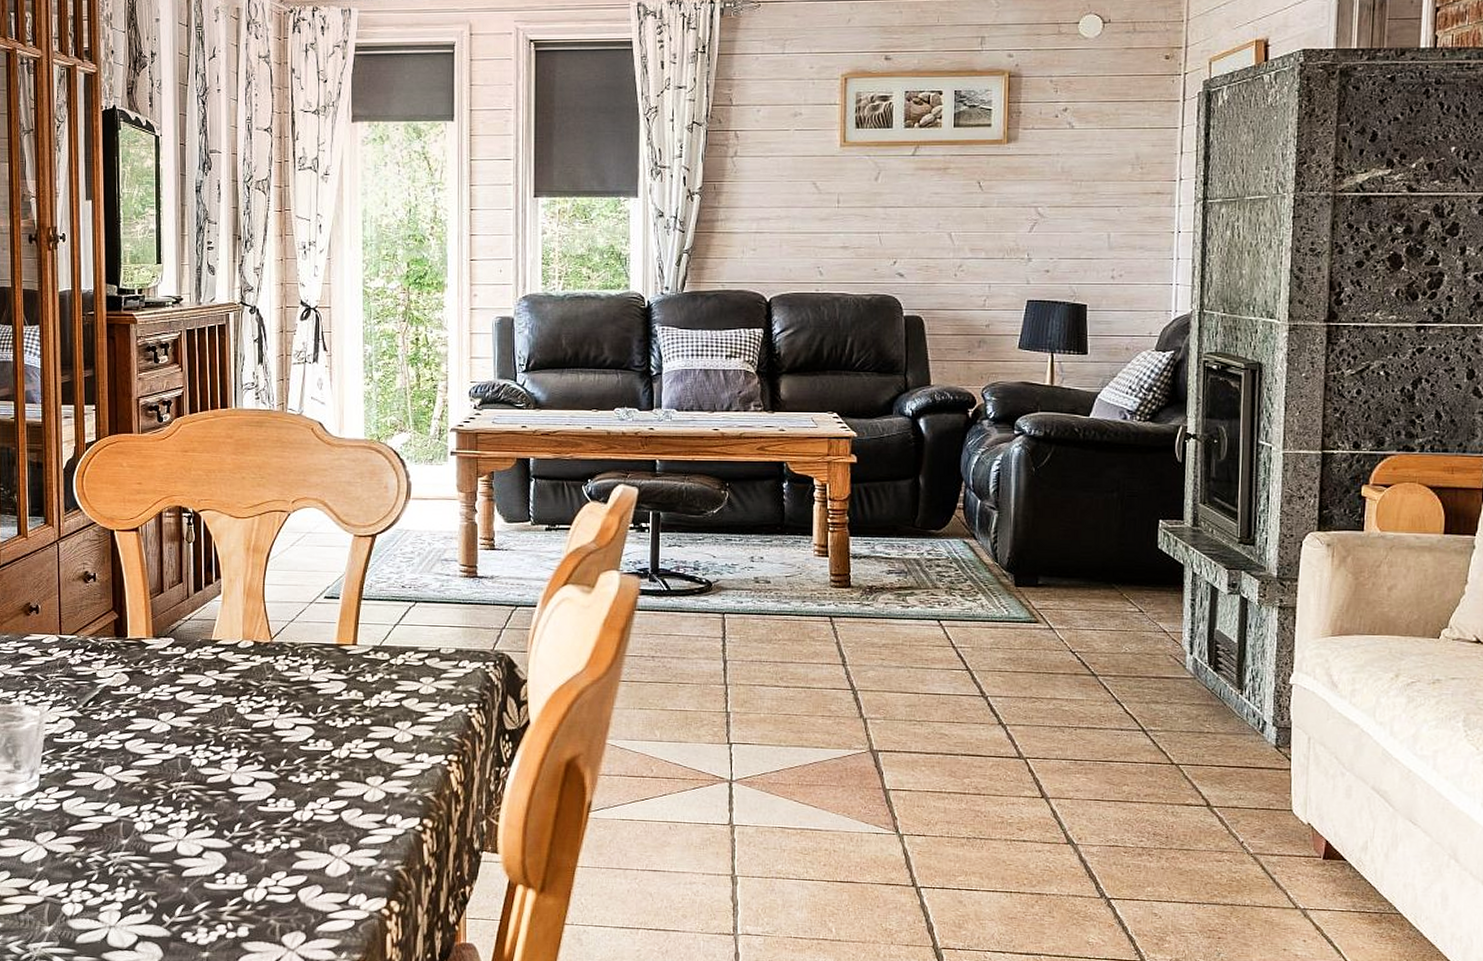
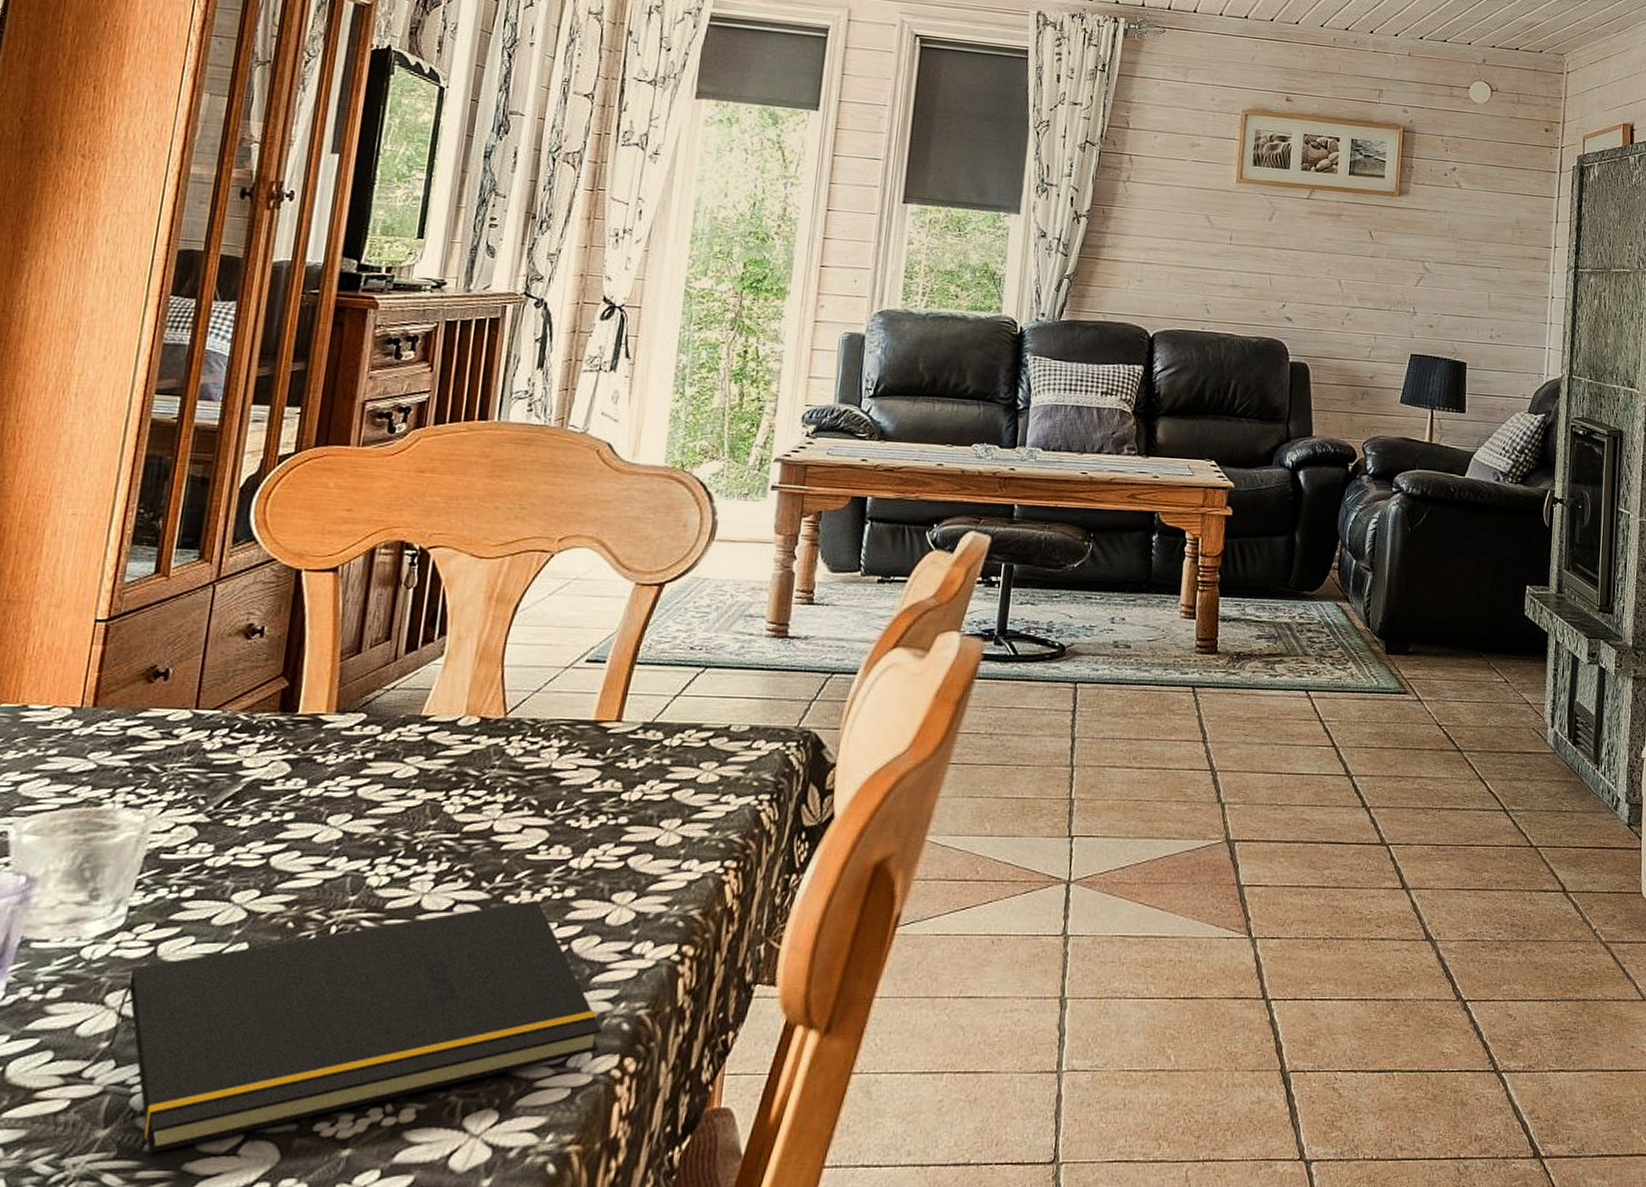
notepad: none [41,780,371,945] -> present [106,900,602,1154]

